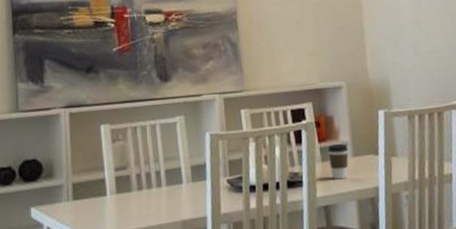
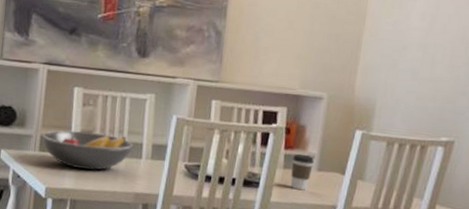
fruit bowl: none [72,165,174,209] -> present [40,130,135,170]

